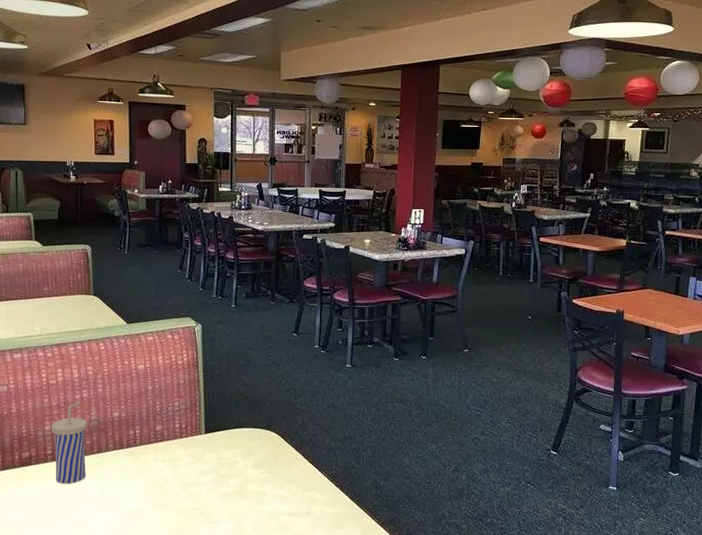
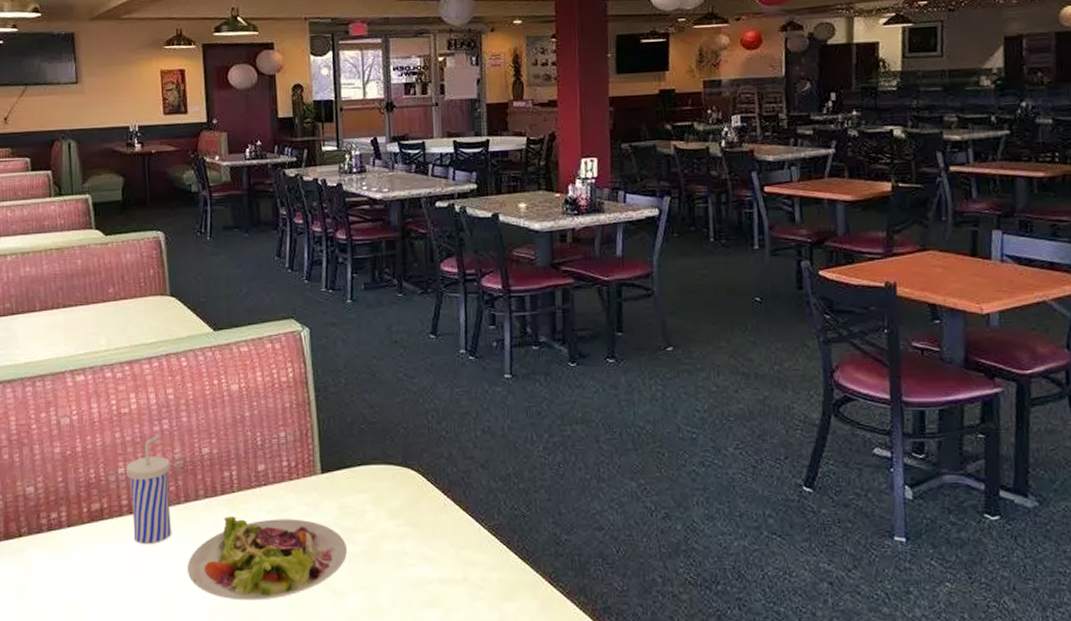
salad plate: none [97,464,221,527] -> present [188,516,347,601]

